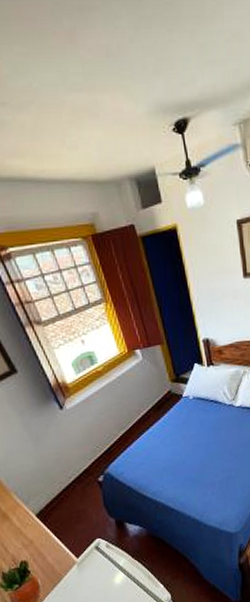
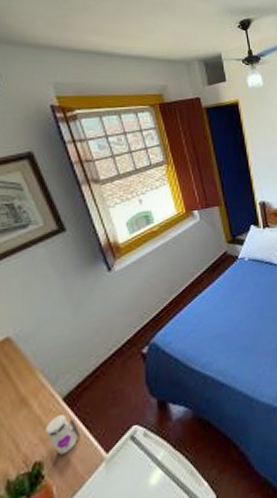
toy: none [25,527,55,557] -> present [46,414,81,455]

